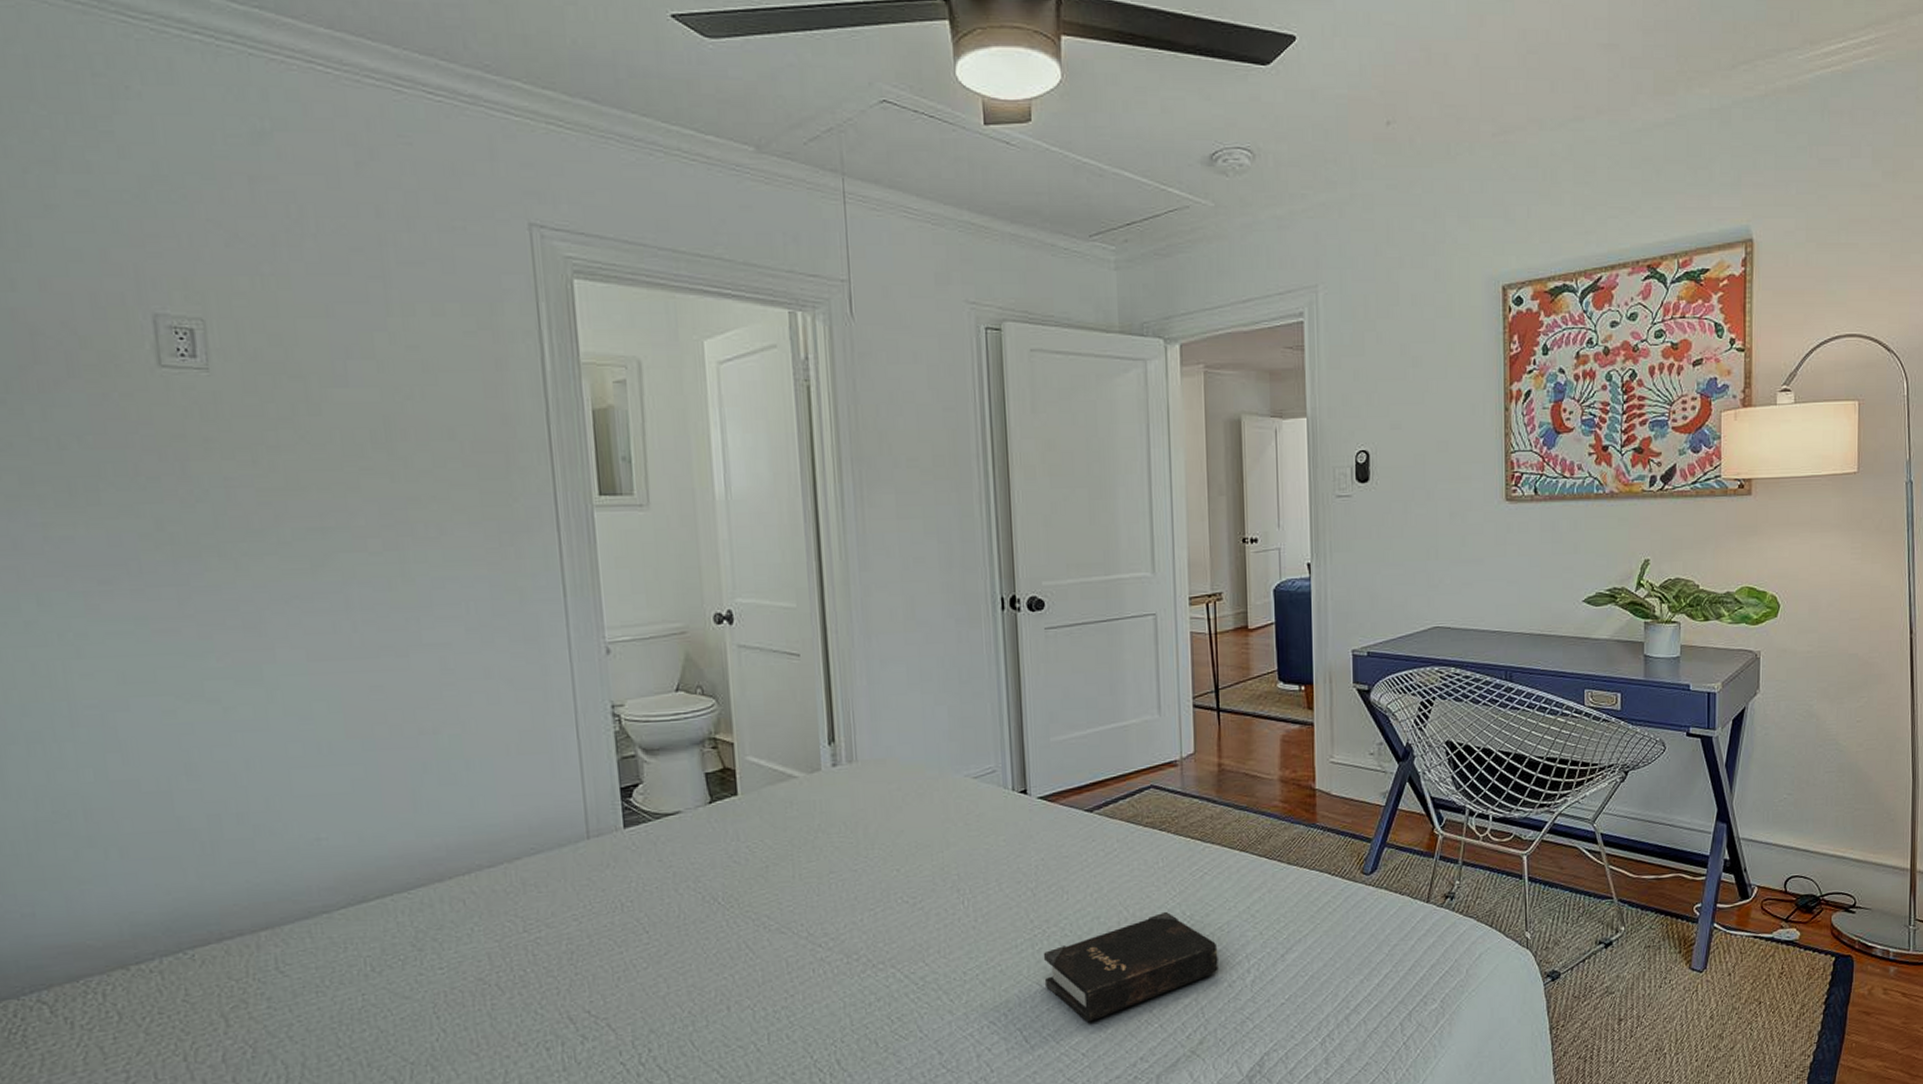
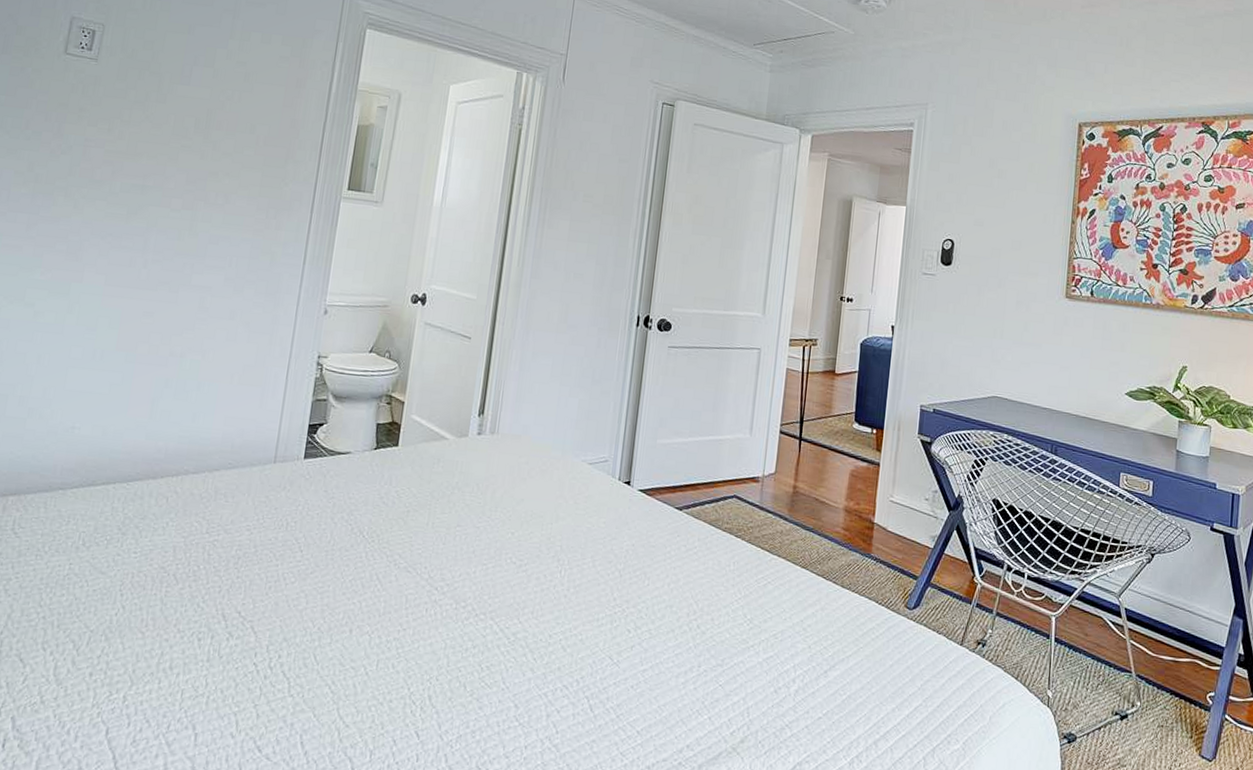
hardback book: present [1043,911,1218,1022] -> none [616,611,770,703]

